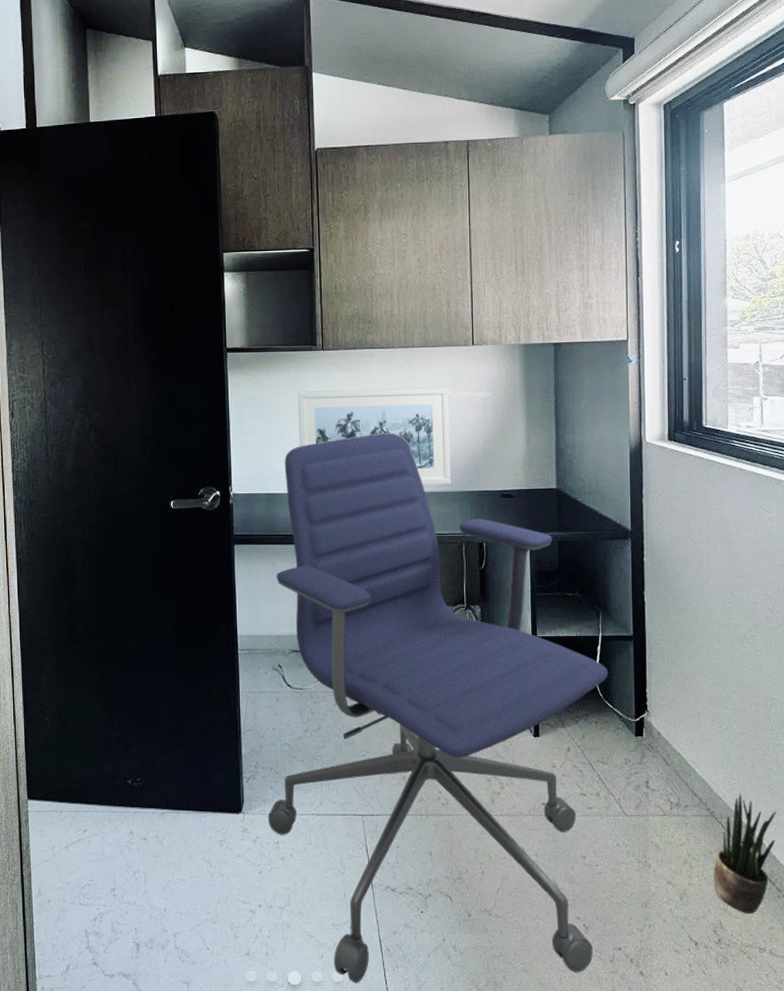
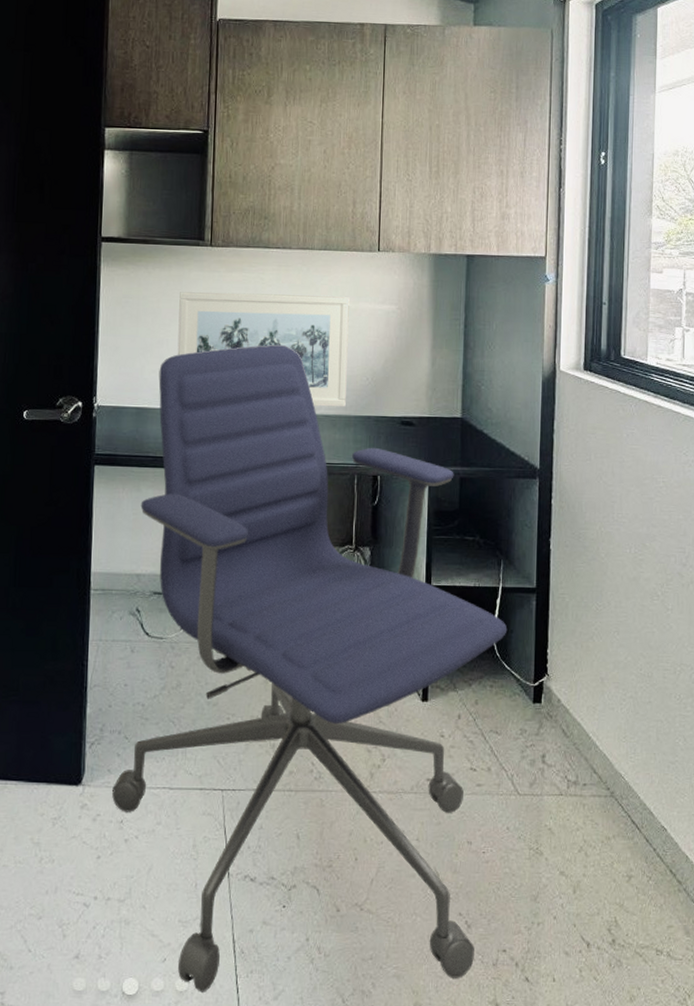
potted plant: present [713,793,776,913] -> none [610,770,681,909]

